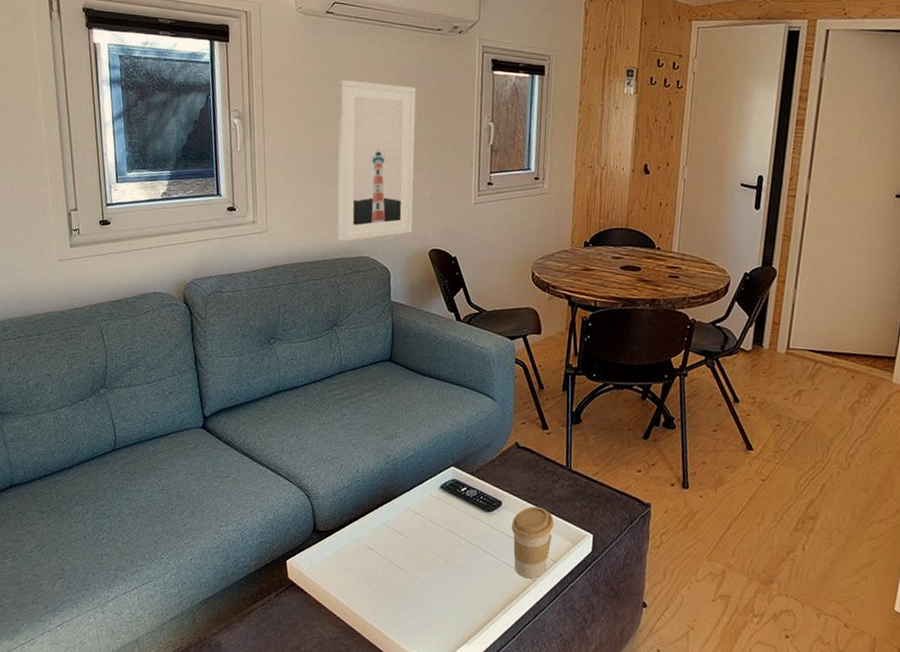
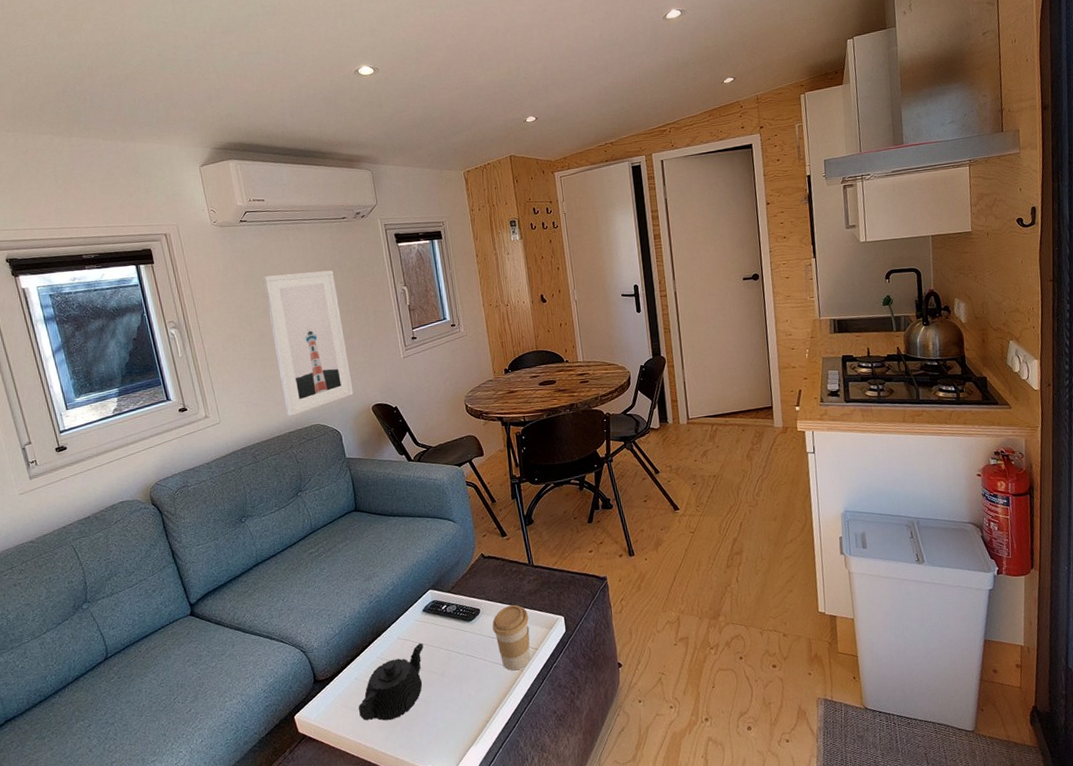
teapot: none [352,520,434,593] -> present [358,643,423,721]

